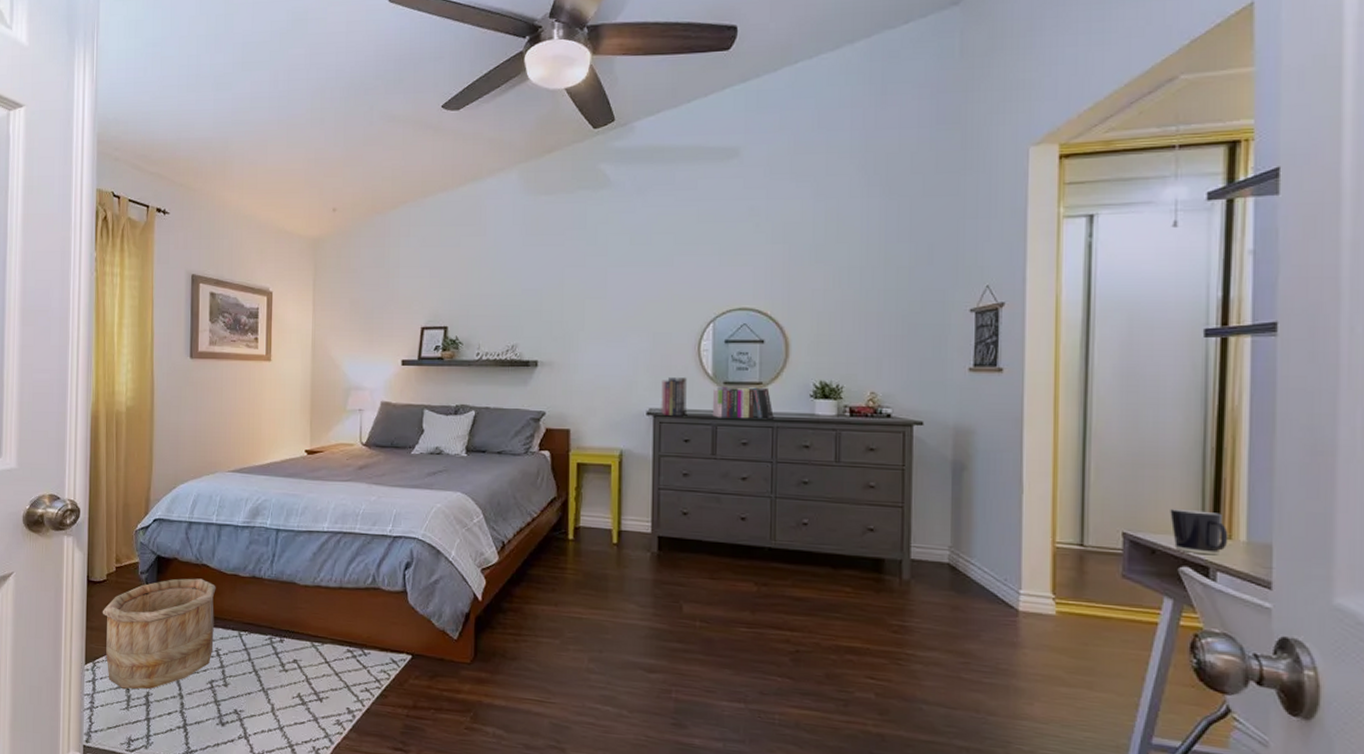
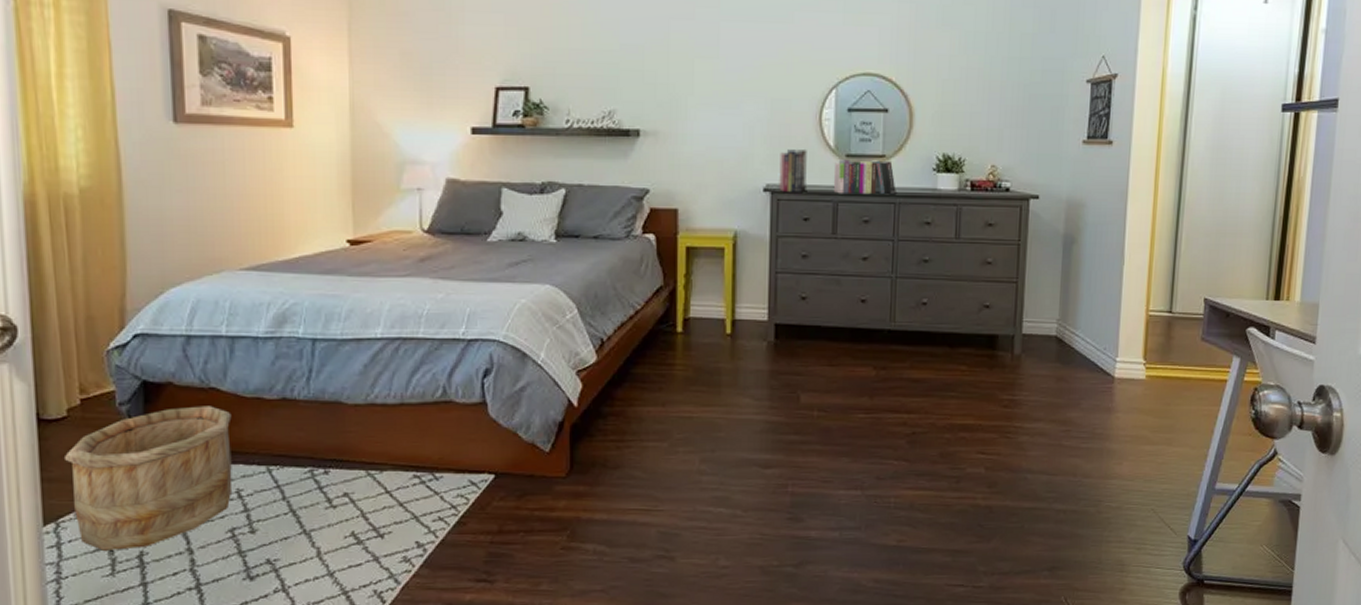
mug: present [1170,508,1228,556] -> none [1243,274,1287,316]

